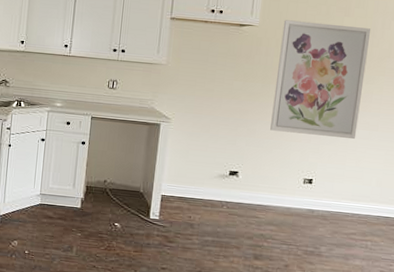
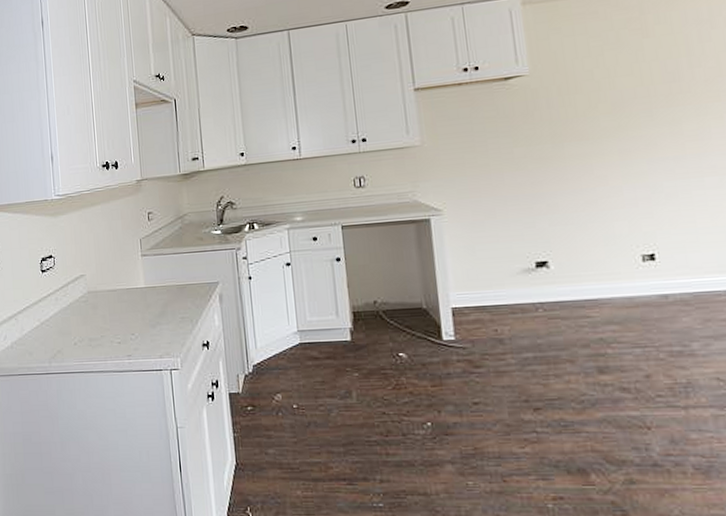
wall art: present [270,20,372,140] -> none [561,45,703,201]

